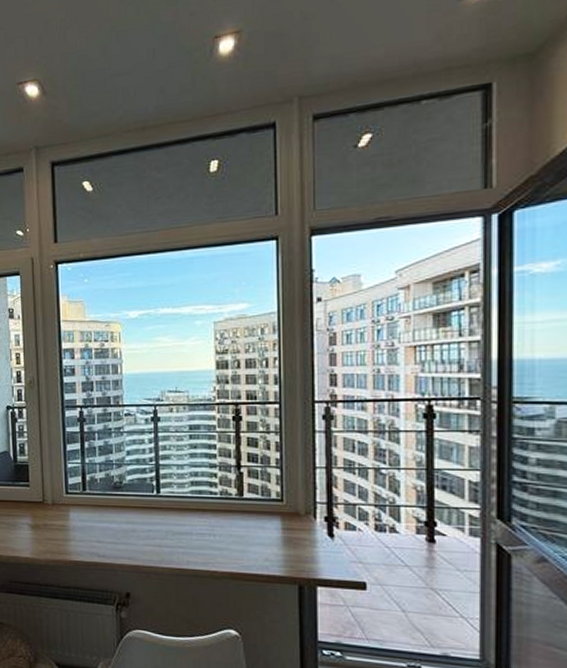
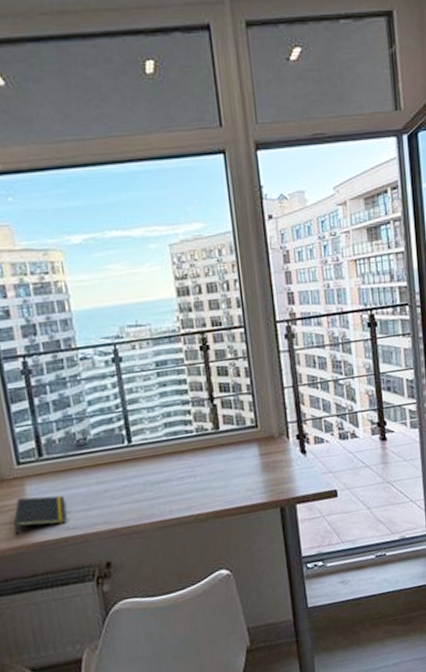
notepad: none [57,522,99,552] -> present [13,495,67,537]

